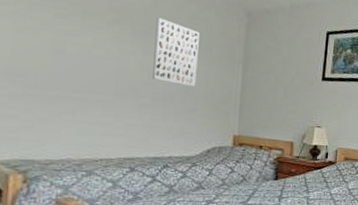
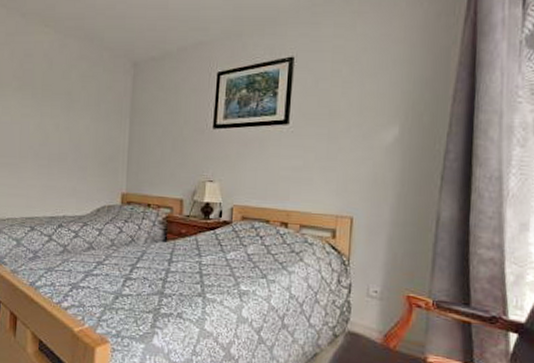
wall art: present [153,17,199,87] -> none [49,80,89,146]

